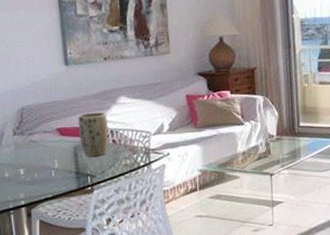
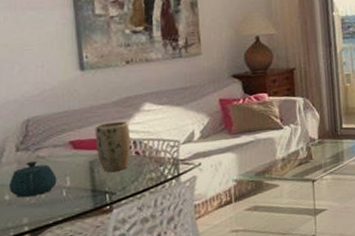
teapot: none [7,144,47,176] -> present [8,160,57,198]

